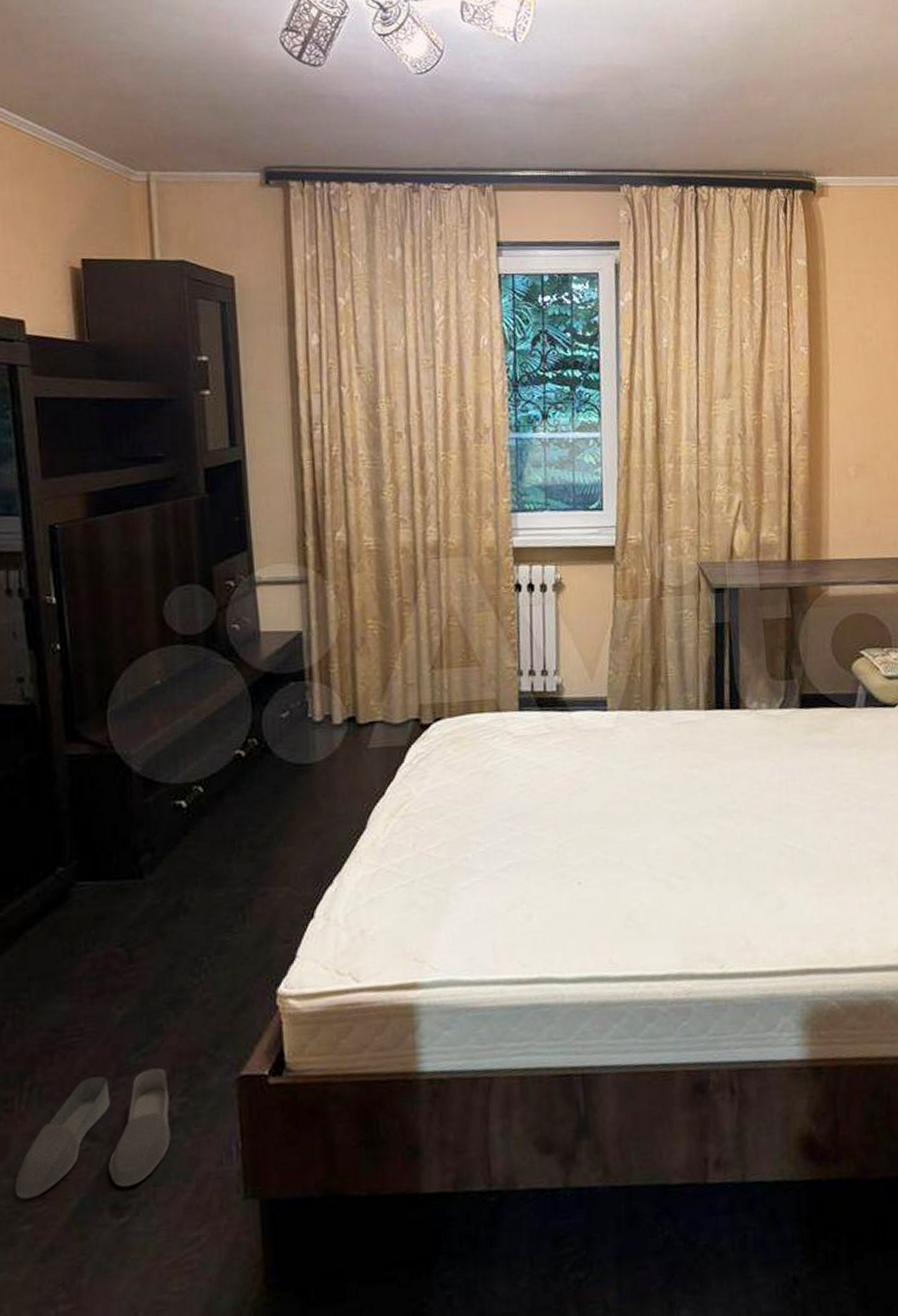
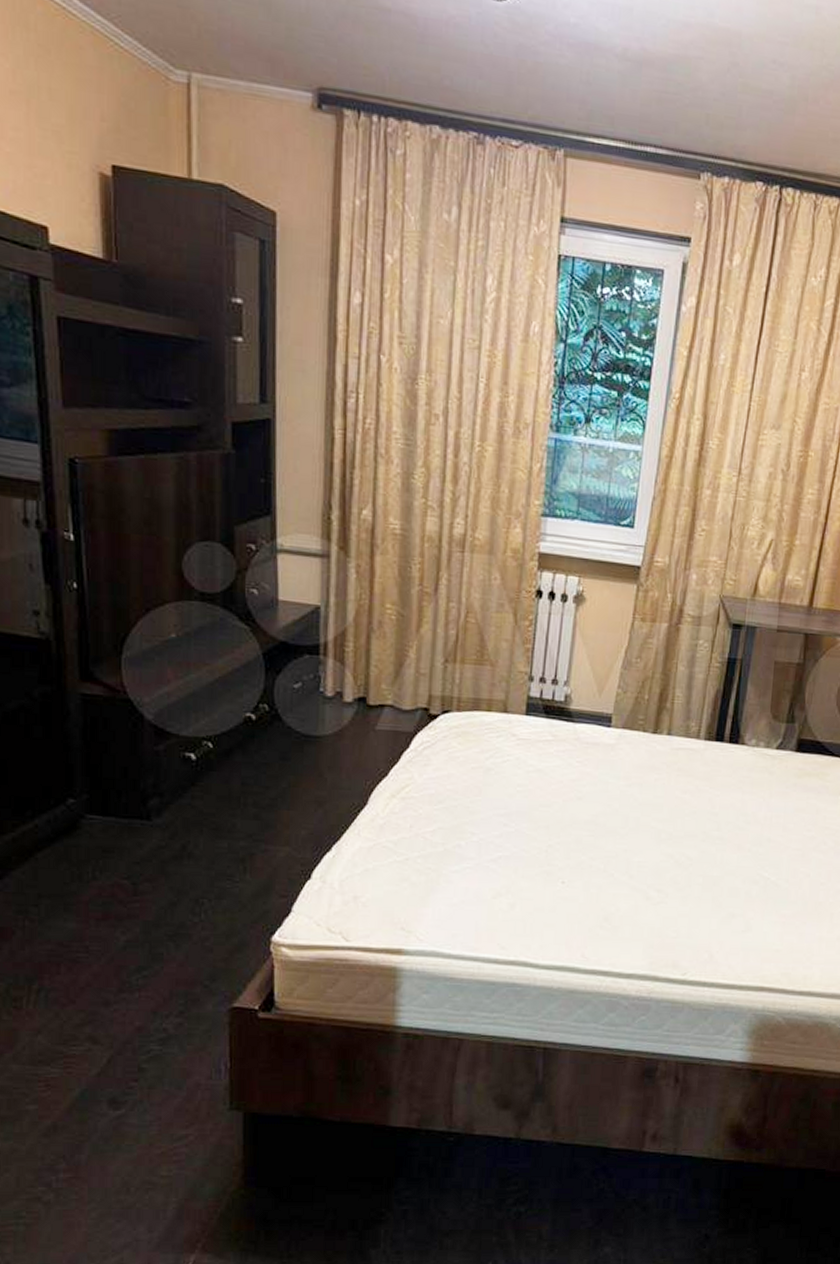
slippers: present [15,1068,171,1200] -> none [22,990,166,1086]

